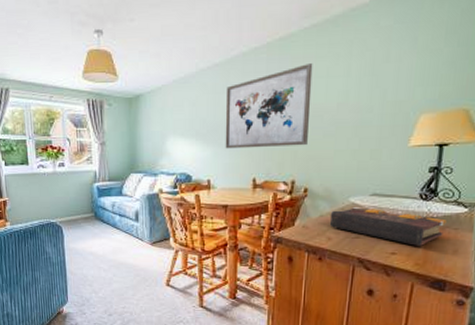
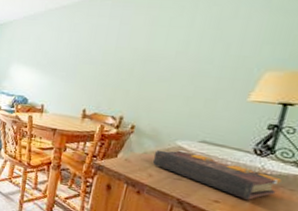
wall art: present [225,63,313,149] -> none [61,13,156,87]

